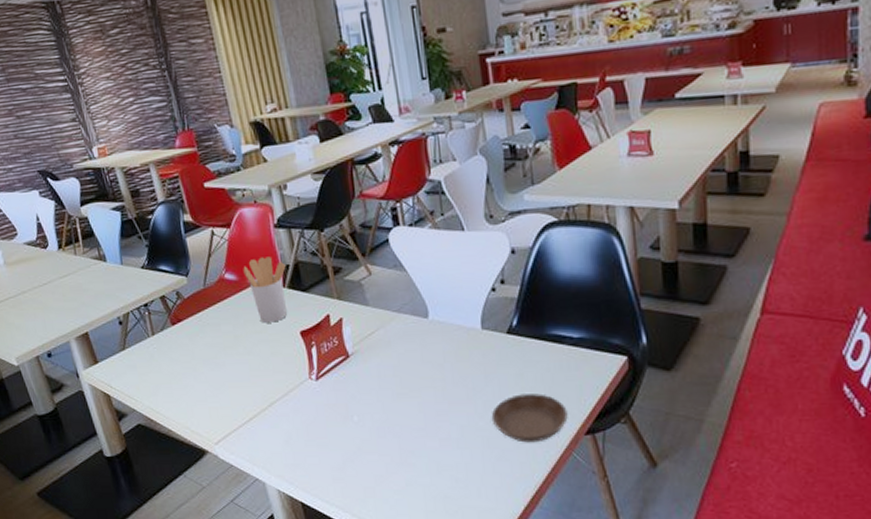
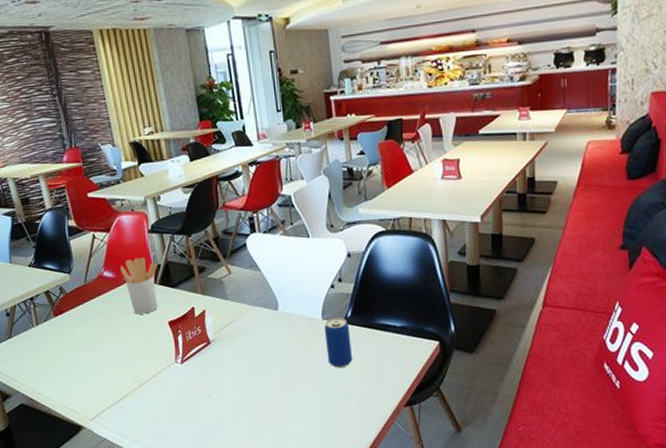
beverage can: none [484,326,519,387] -> present [324,317,352,368]
saucer: present [491,393,568,443] -> none [328,373,391,414]

